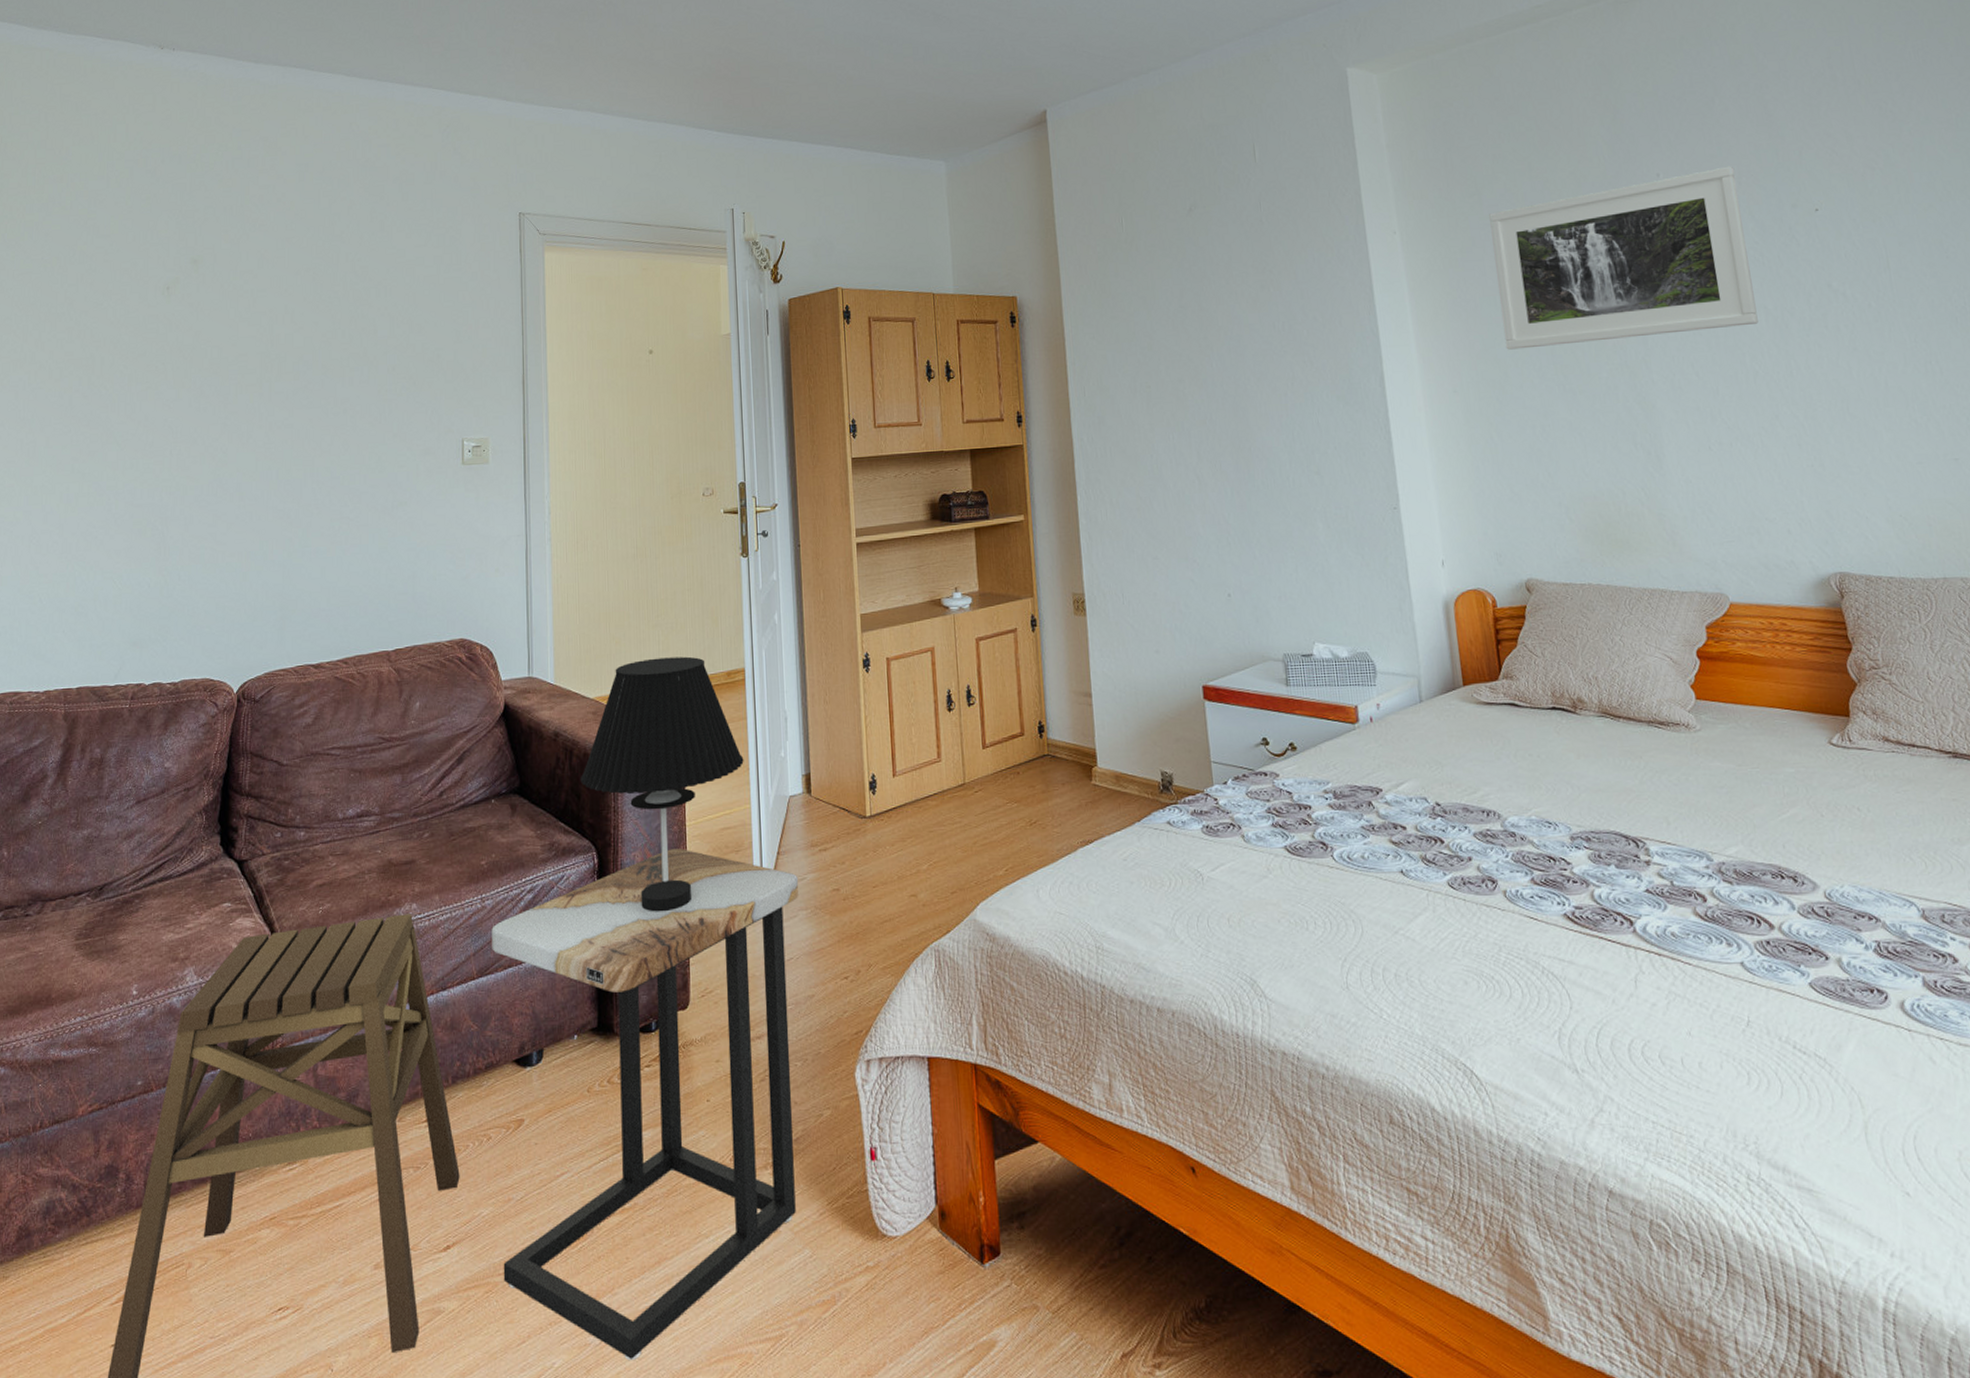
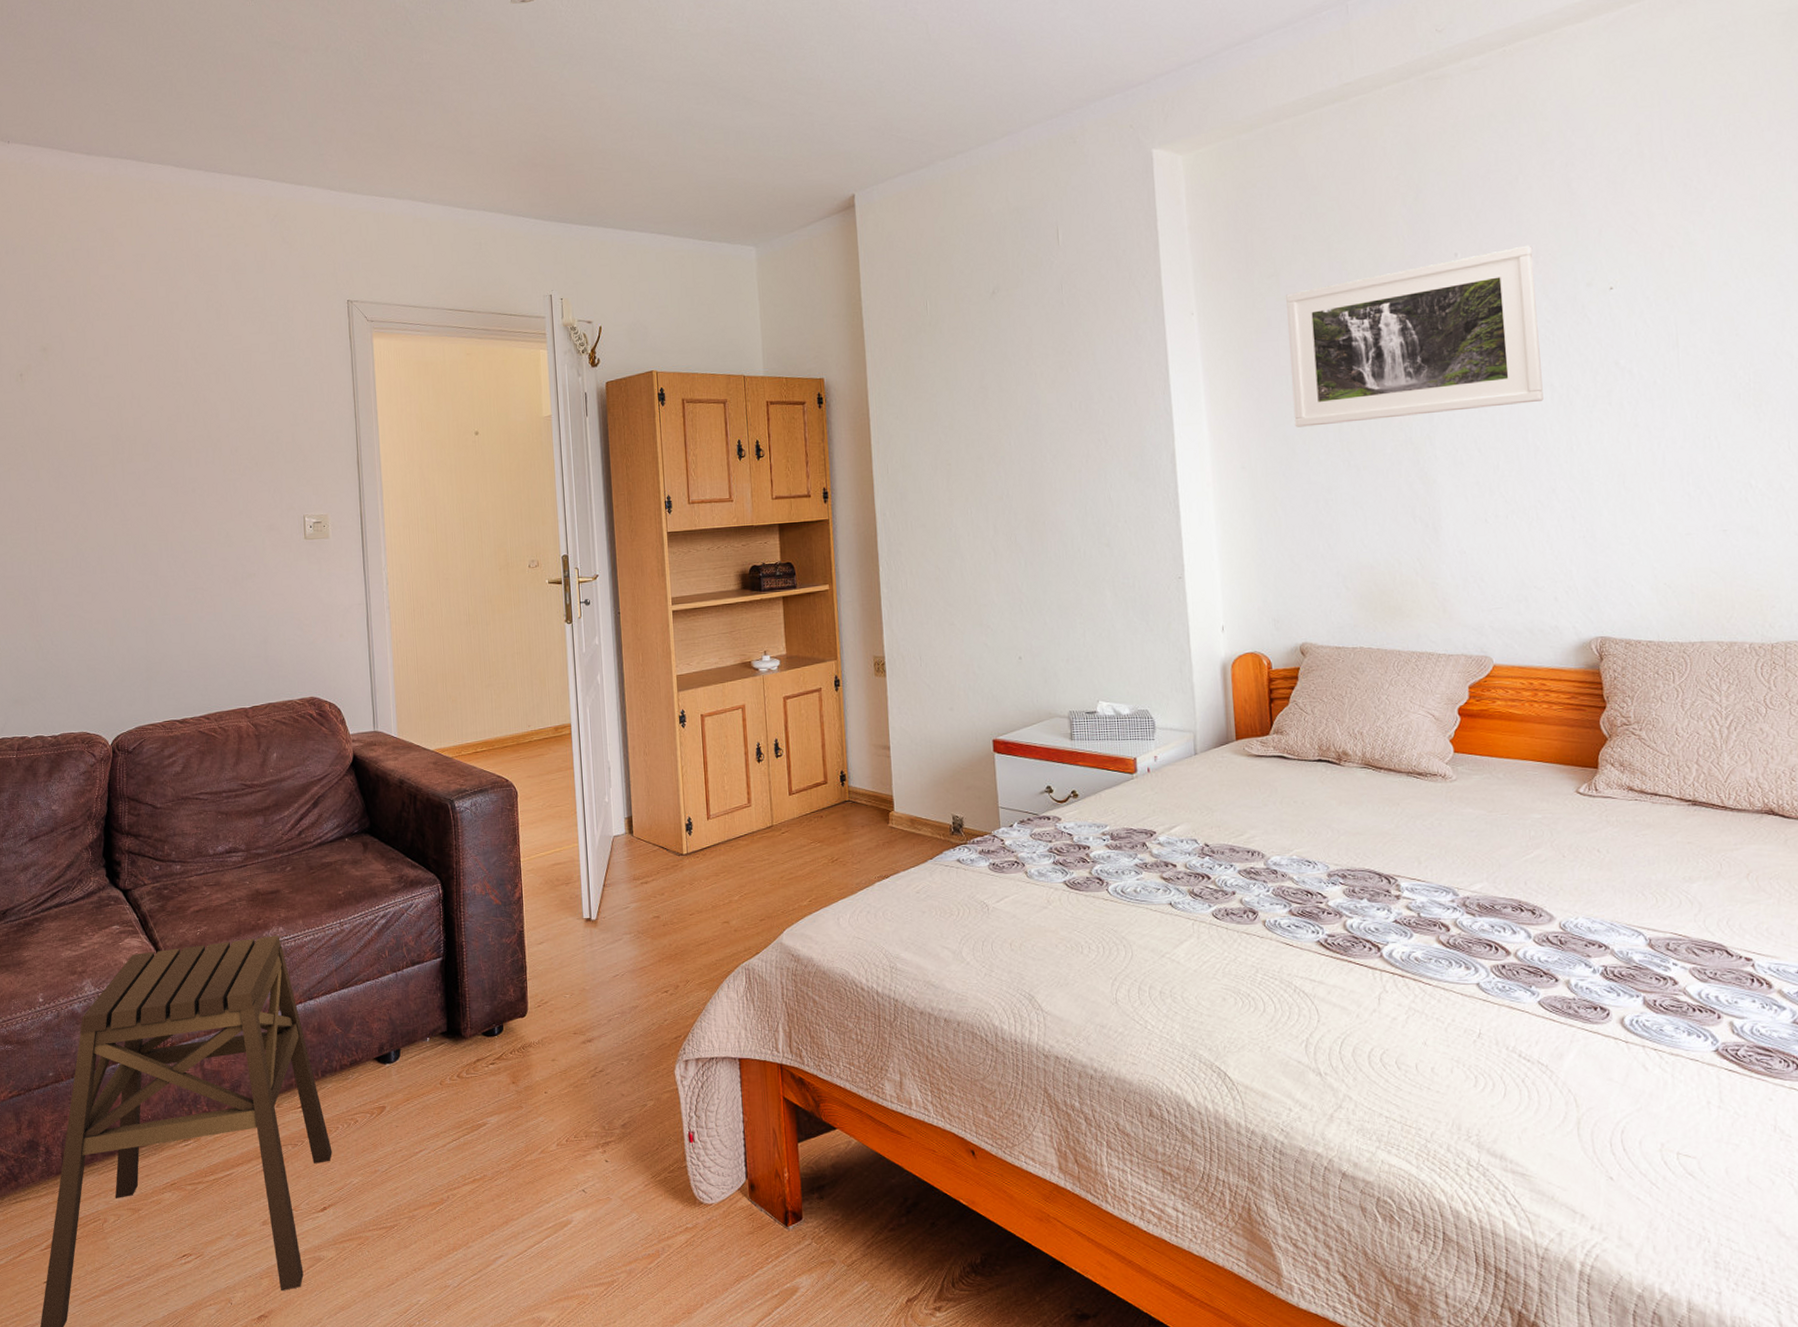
side table: present [492,848,798,1361] -> none [350,881,624,1299]
table lamp: present [580,656,744,912] -> none [424,713,572,935]

